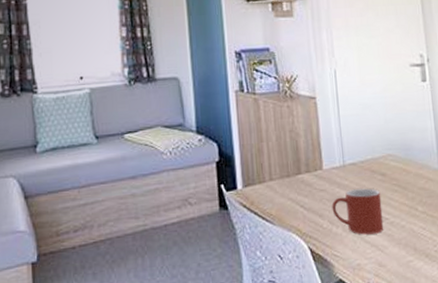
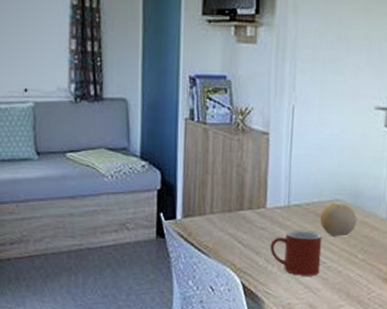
fruit: none [375,158,412,192] -> present [320,203,358,237]

